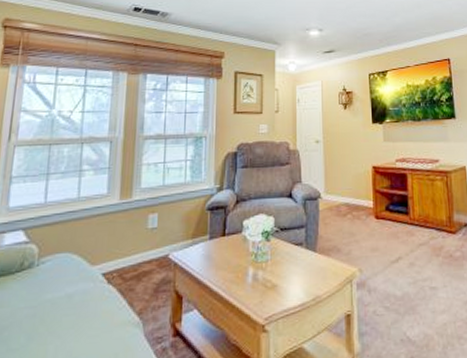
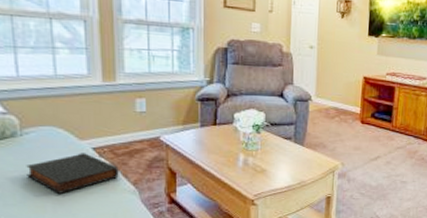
book: none [35,280,125,332] -> present [26,153,119,194]

